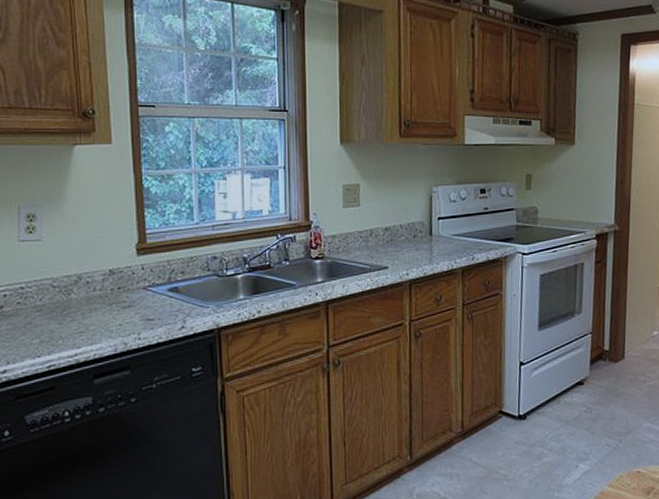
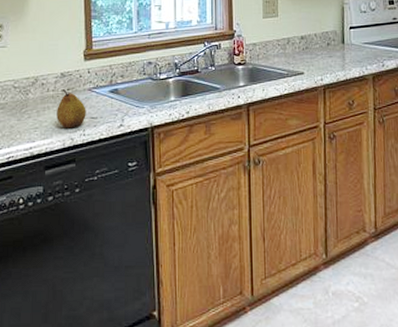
fruit: none [106,288,141,332] -> present [56,89,86,128]

